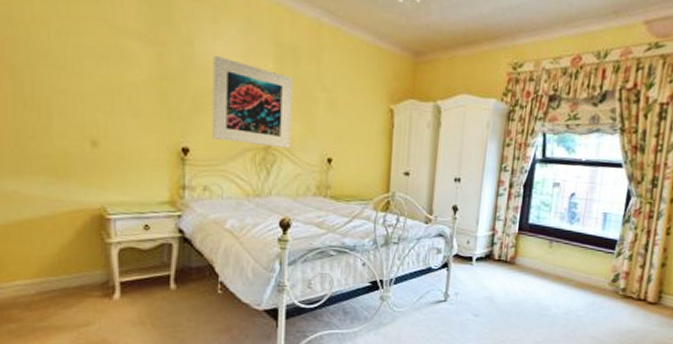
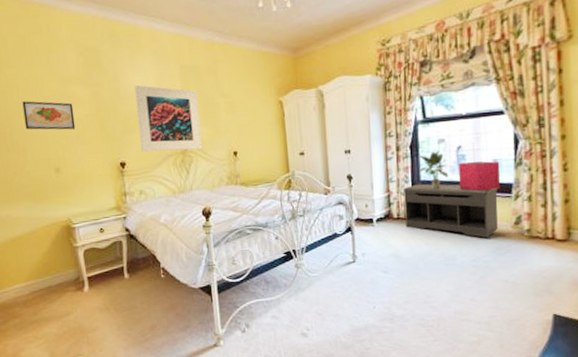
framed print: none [53,45,126,95] -> present [22,101,76,130]
bench: none [506,226,602,292] -> present [404,183,498,238]
potted plant: none [529,194,558,233] -> present [420,151,449,188]
storage bin: none [565,211,609,244] -> present [458,161,501,191]

